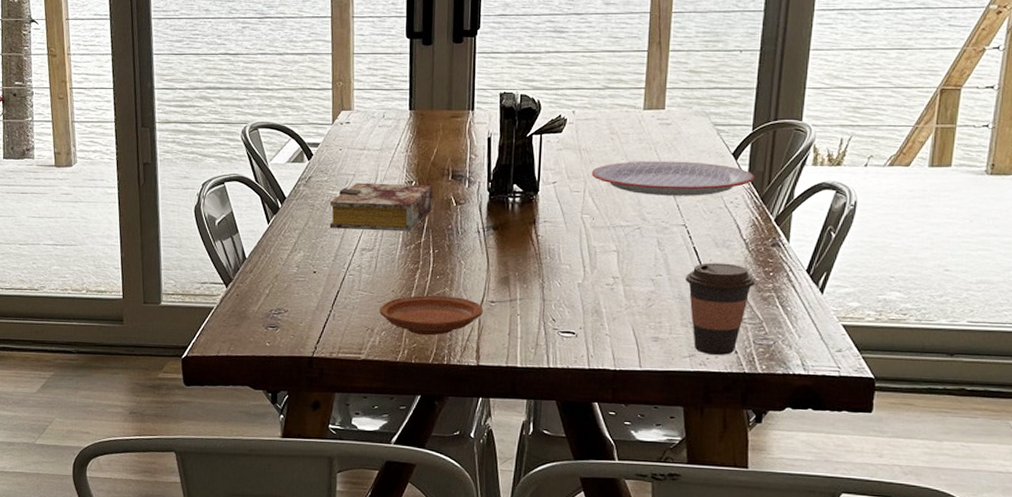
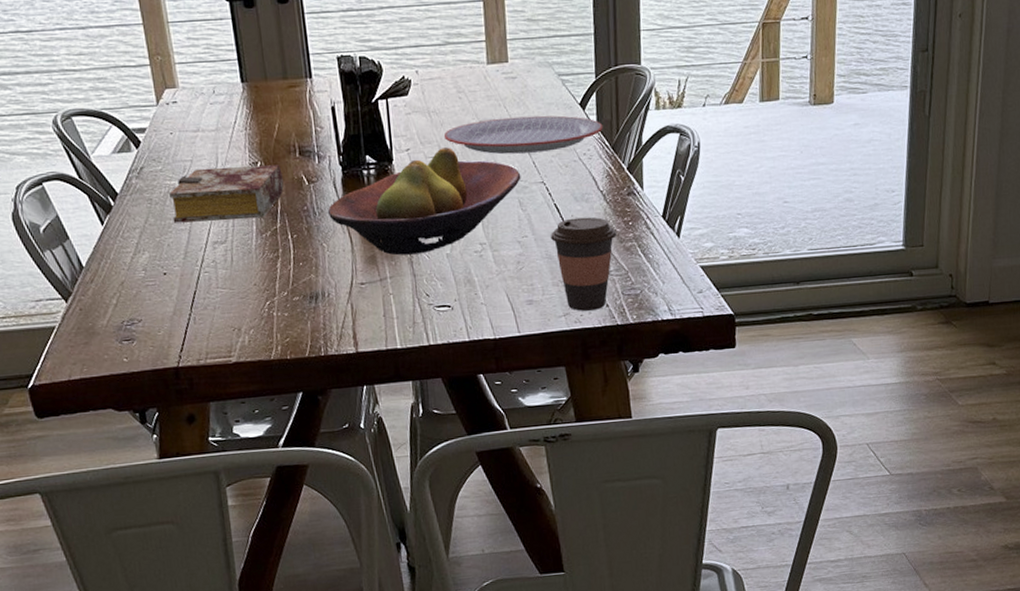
plate: present [380,295,483,336] -> none [243,282,354,329]
fruit bowl: none [470,184,663,280] -> present [327,147,521,256]

